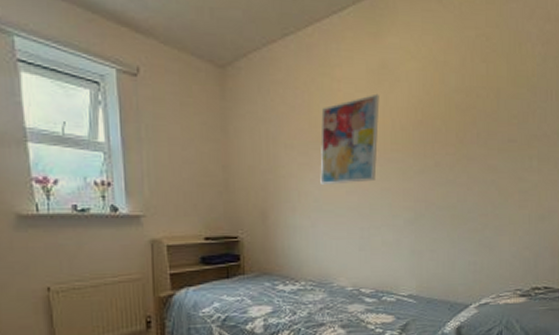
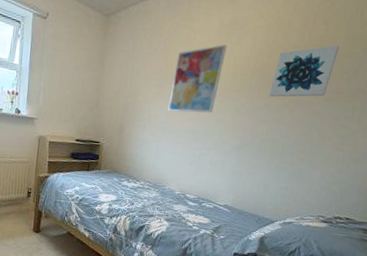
wall art: none [437,86,503,154] -> present [269,45,339,98]

